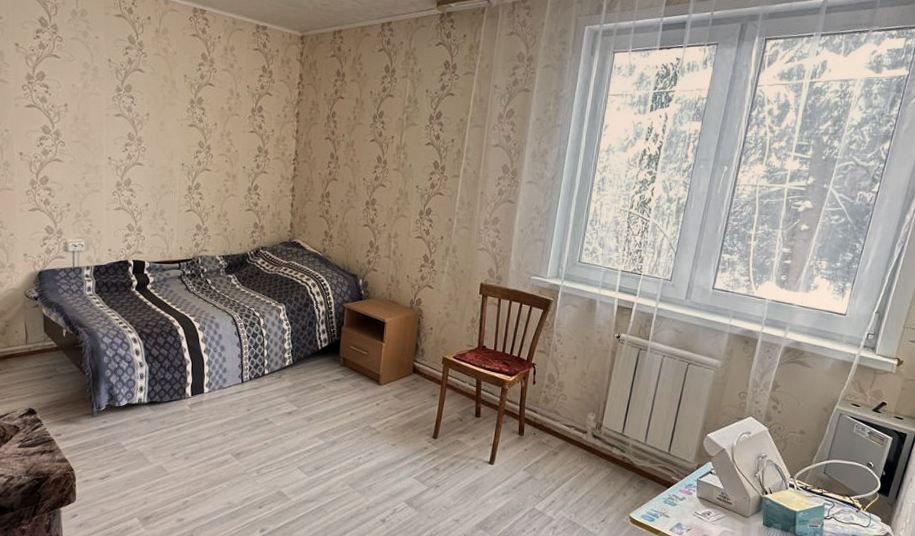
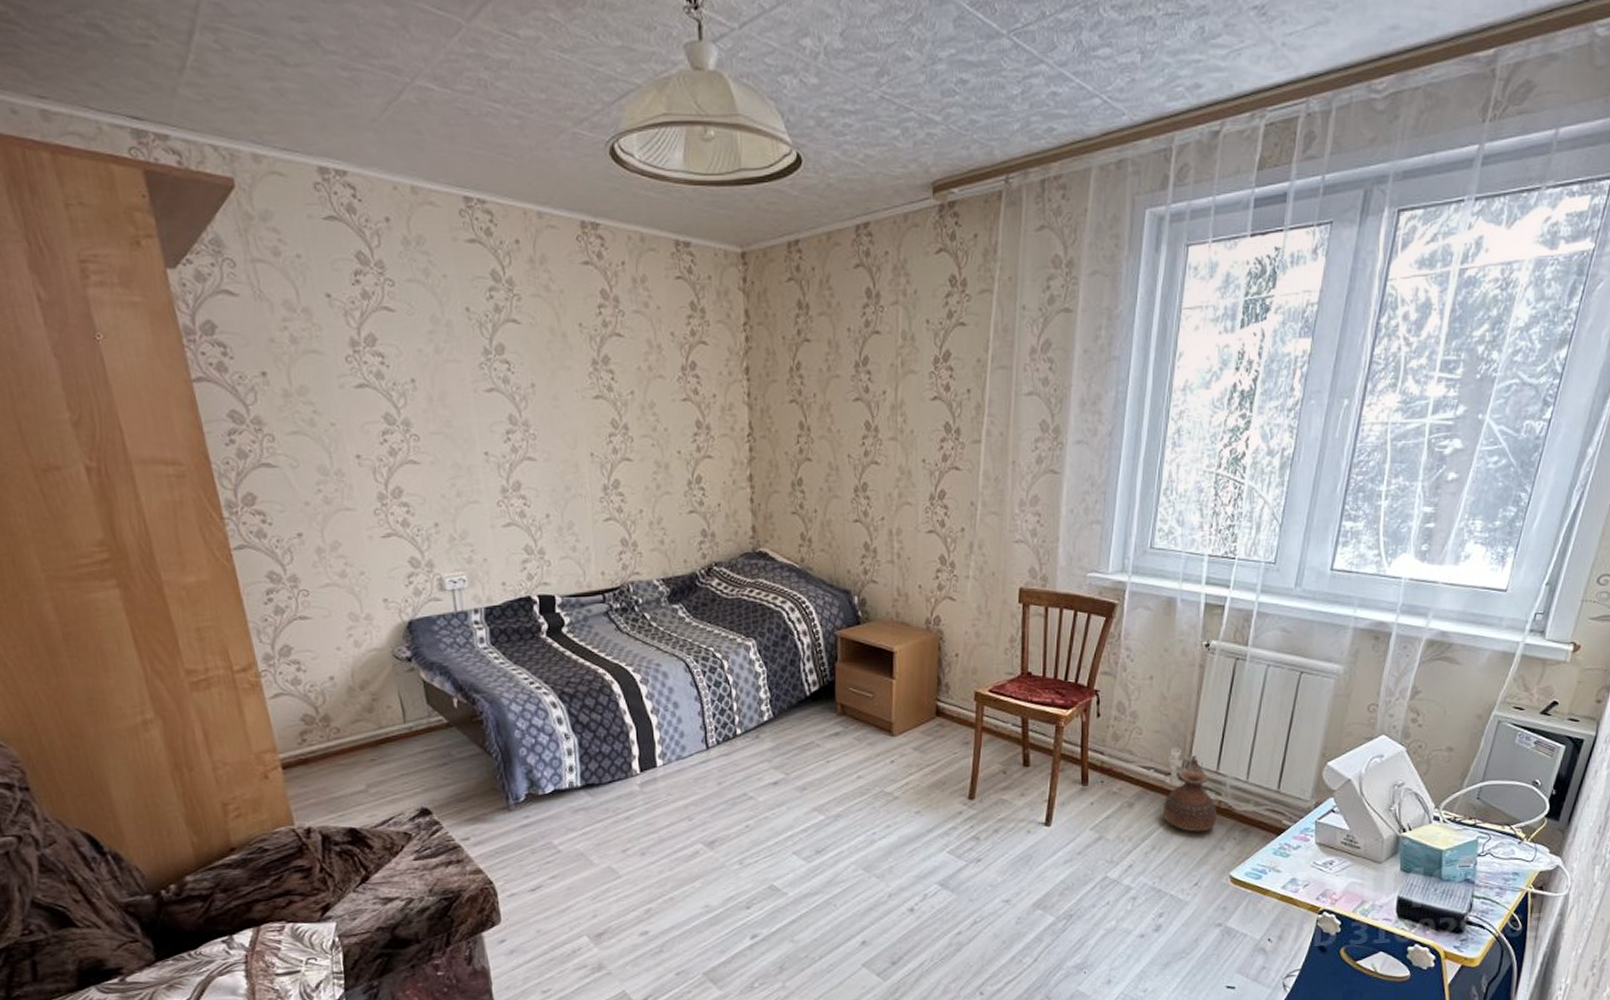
ceramic jug: none [579,419,621,480] -> present [1163,755,1217,832]

